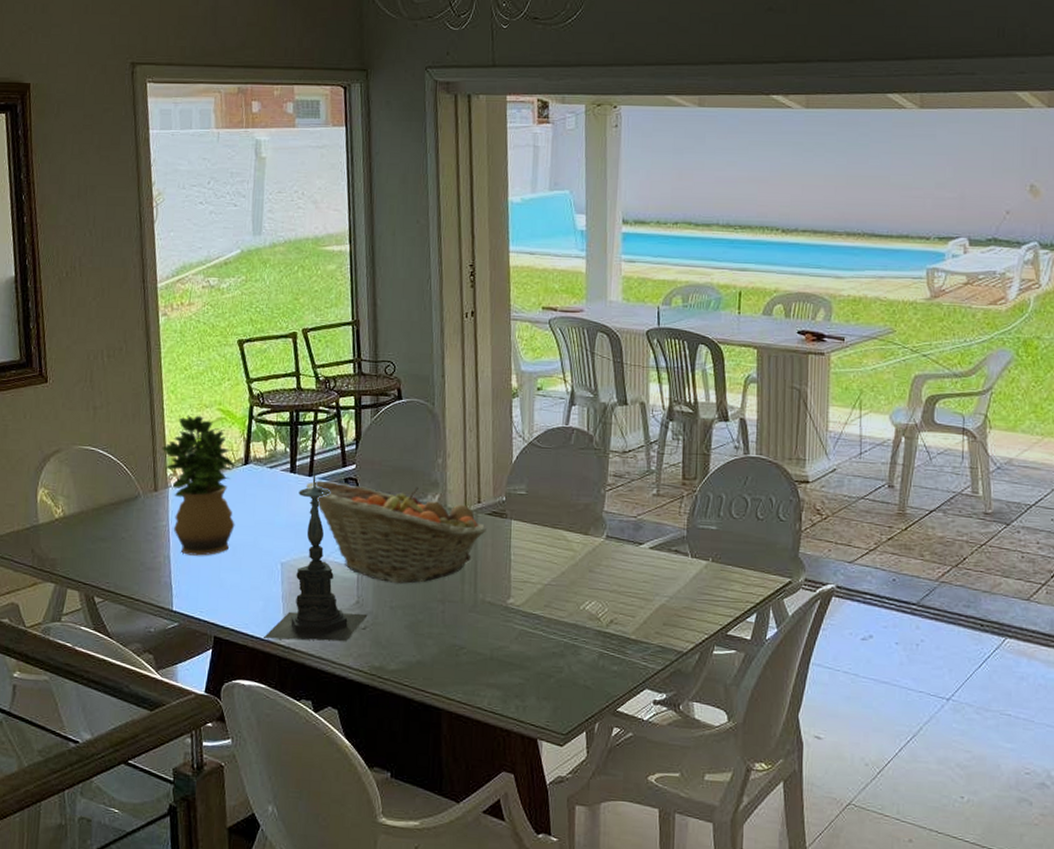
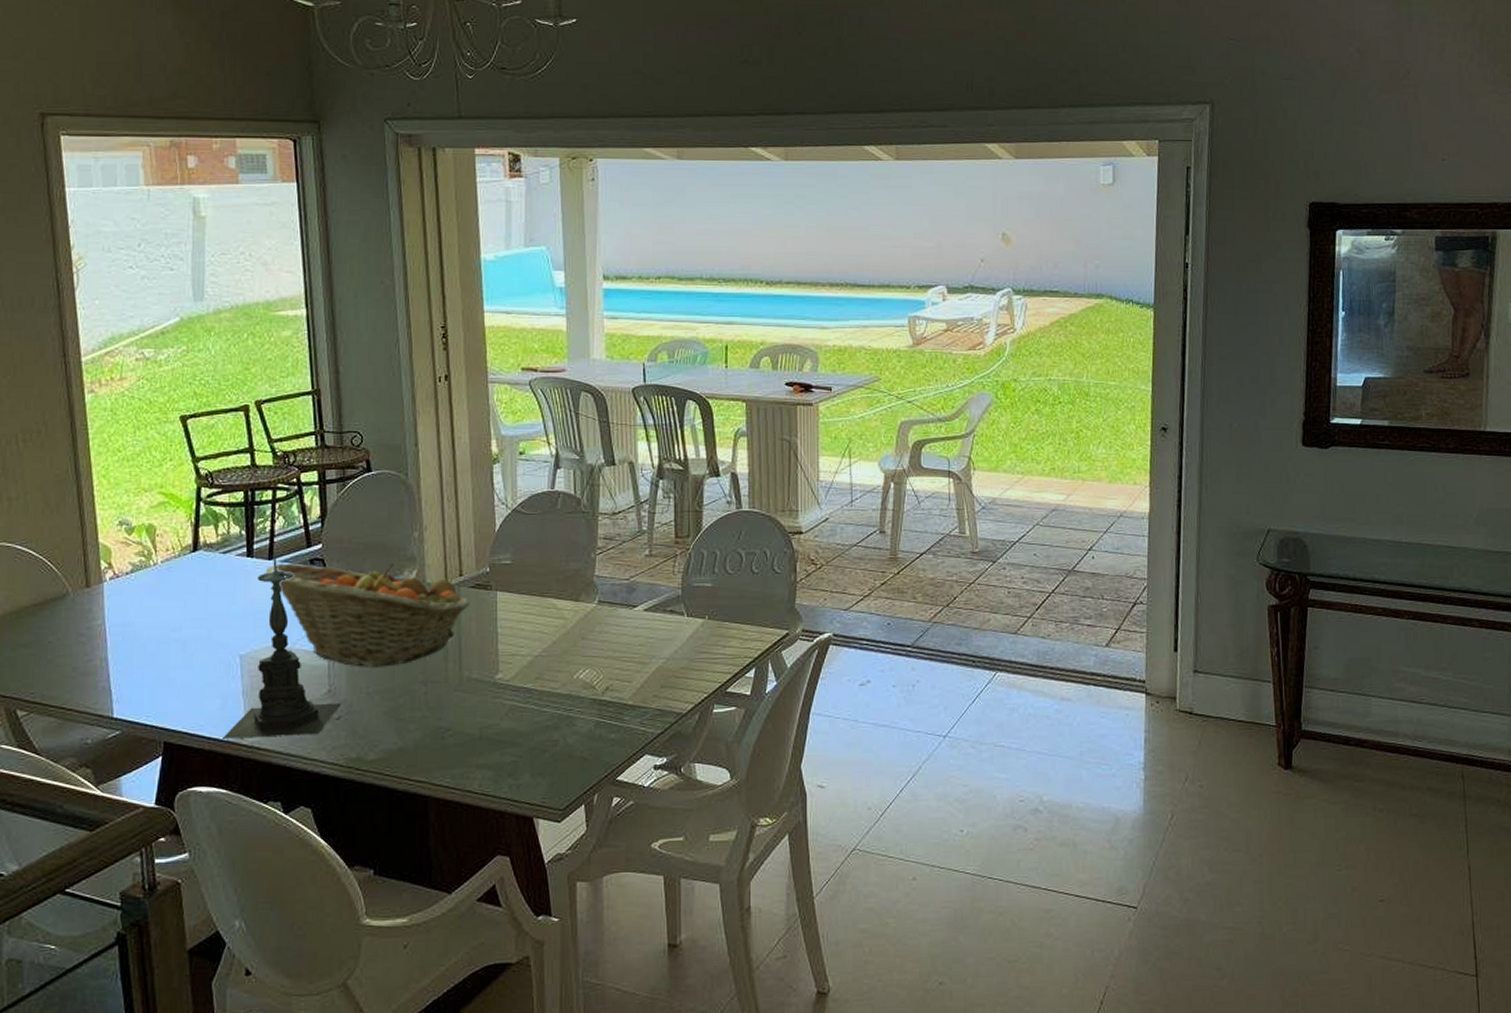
potted plant: present [162,415,236,556] -> none [93,501,184,655]

